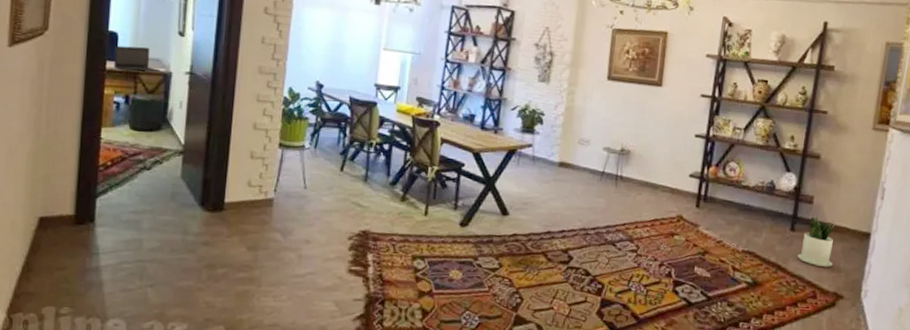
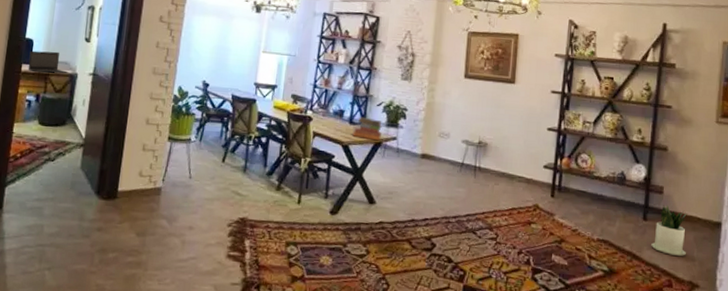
books: none [483,121,517,148] -> present [352,116,382,141]

